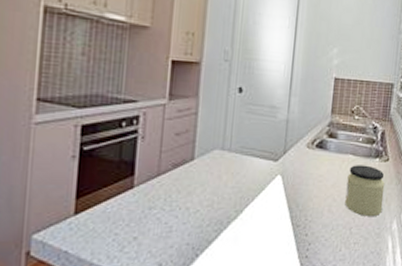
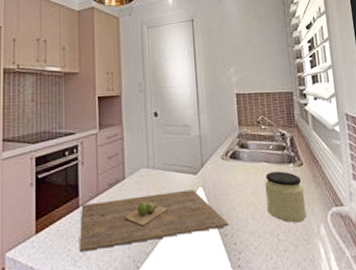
cutting board: none [128,177,303,237] -> present [79,189,229,252]

